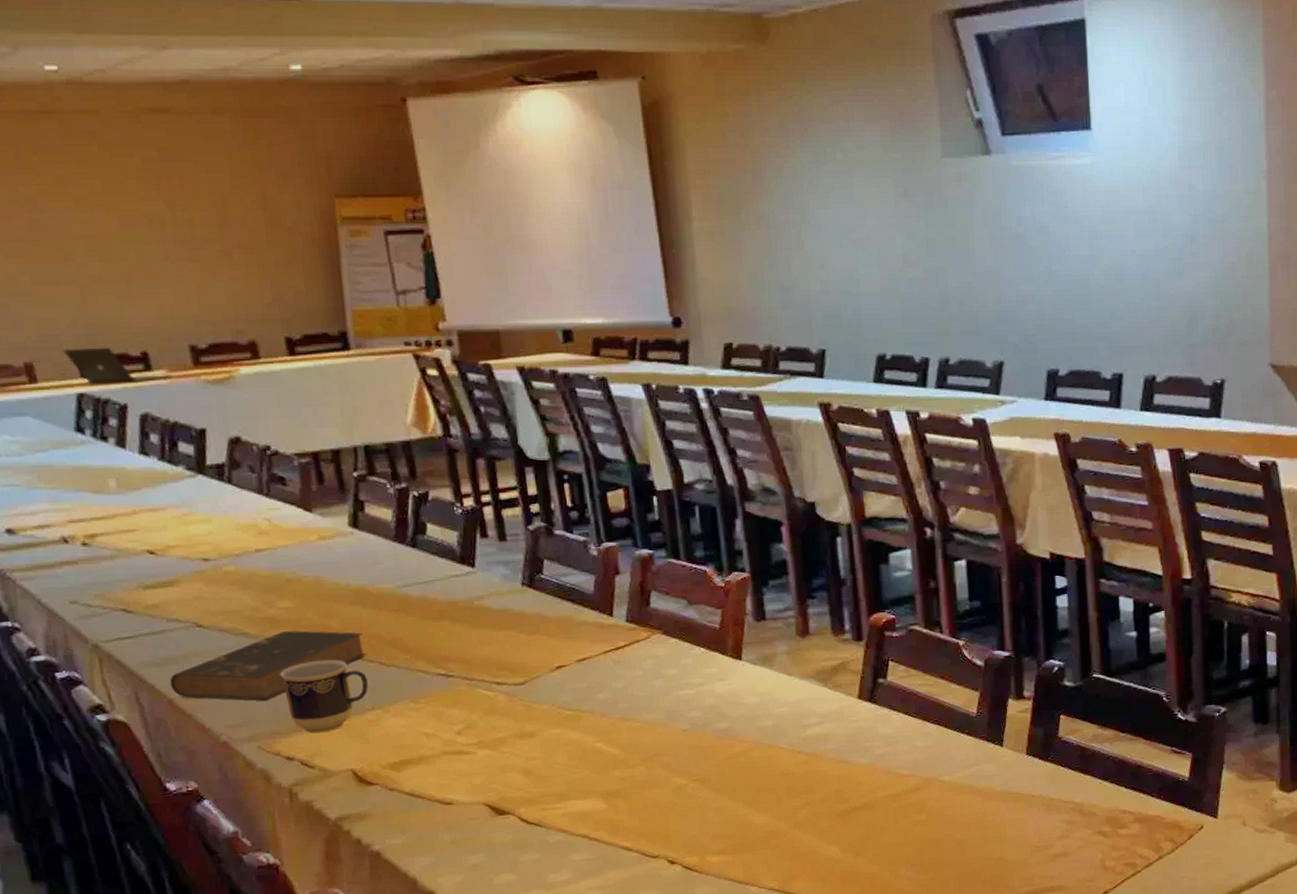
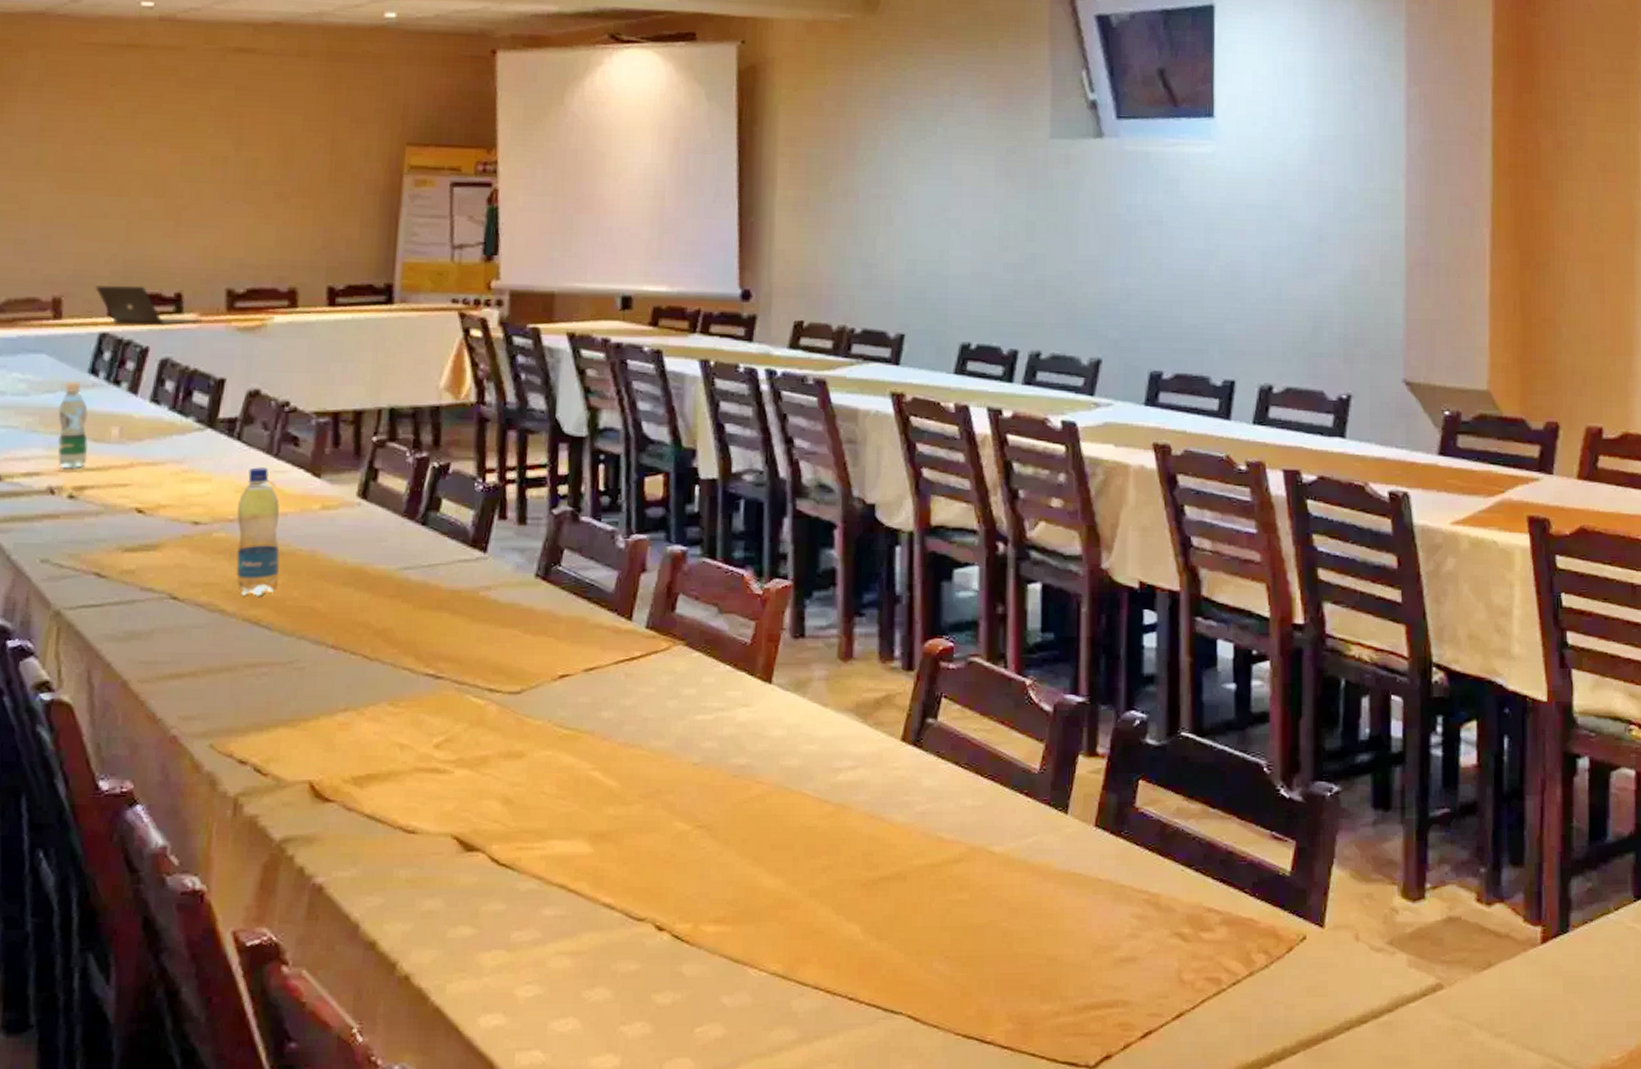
bottle: none [54,440,92,519] -> present [57,381,88,468]
book: present [169,630,367,701] -> none [128,610,351,690]
bottle: none [240,506,292,620] -> present [236,467,280,596]
cup: present [280,659,368,733] -> none [250,647,346,734]

